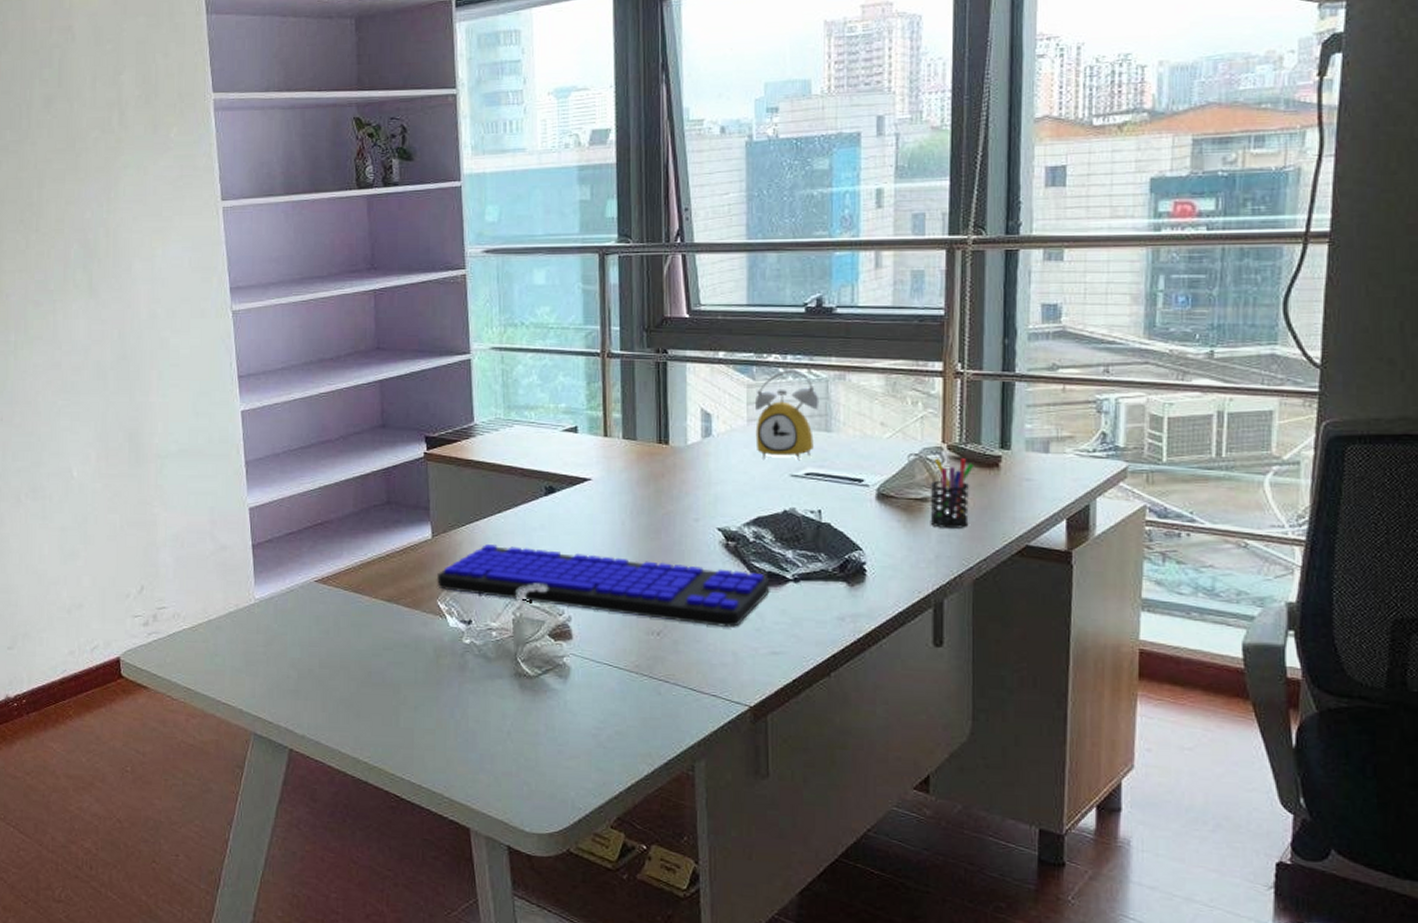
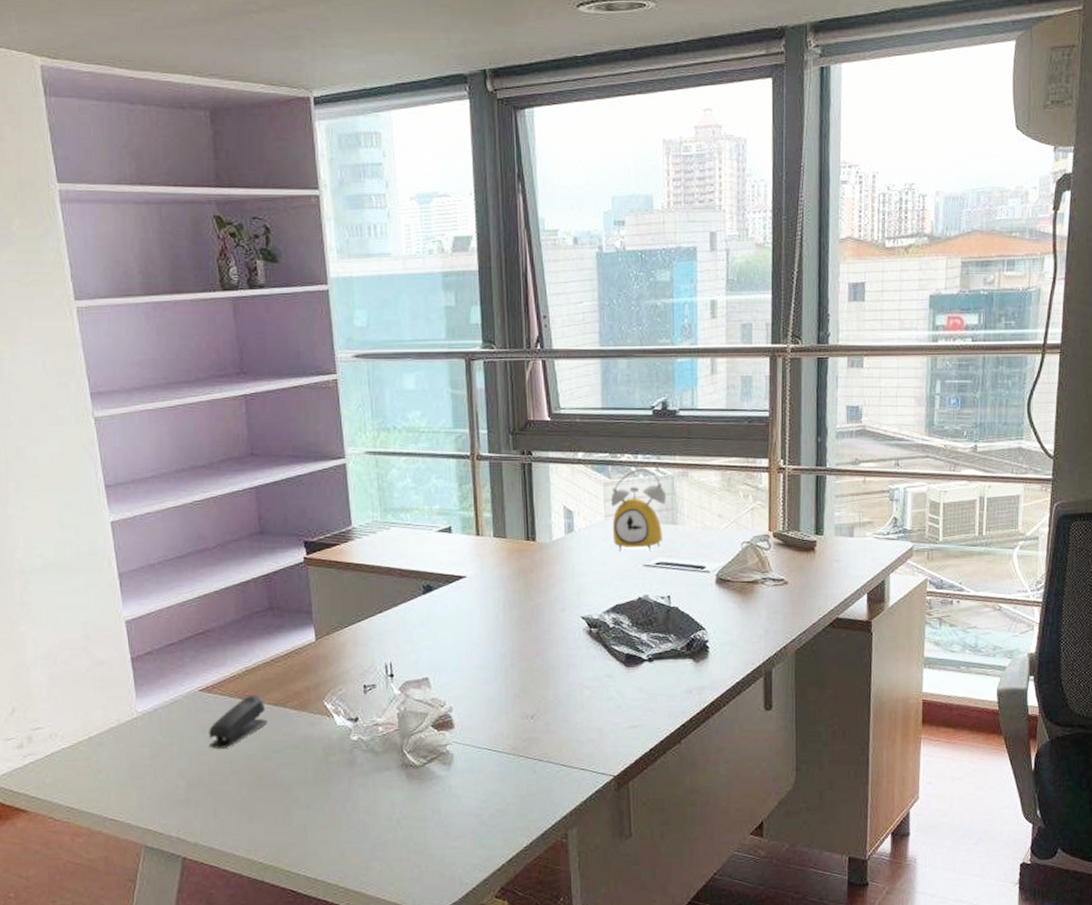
stapler: none [320,589,380,642] -> present [208,694,268,749]
keyboard: present [436,543,770,627] -> none [321,642,629,707]
pen holder: present [930,458,975,528] -> none [759,544,795,606]

